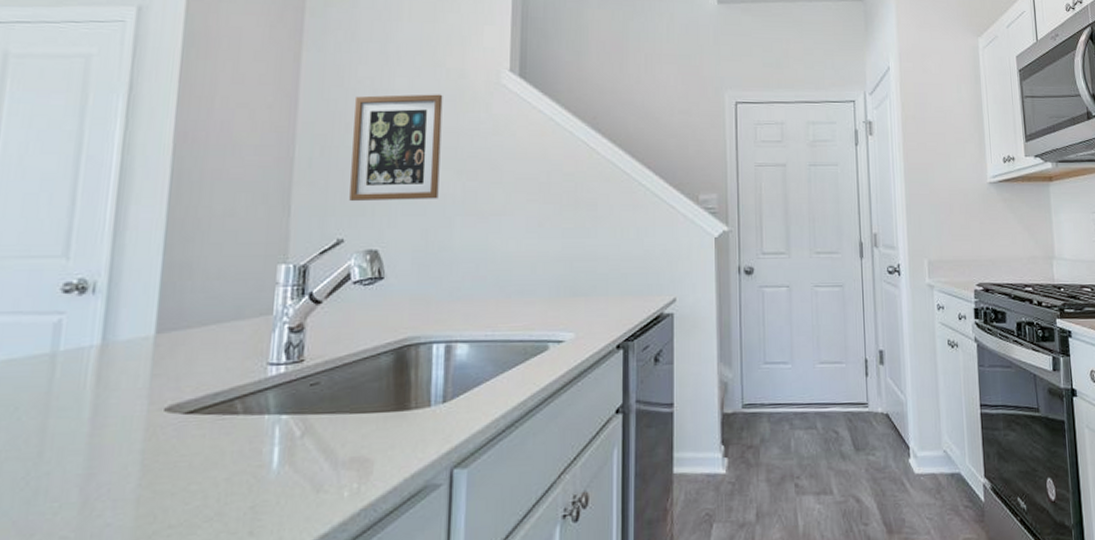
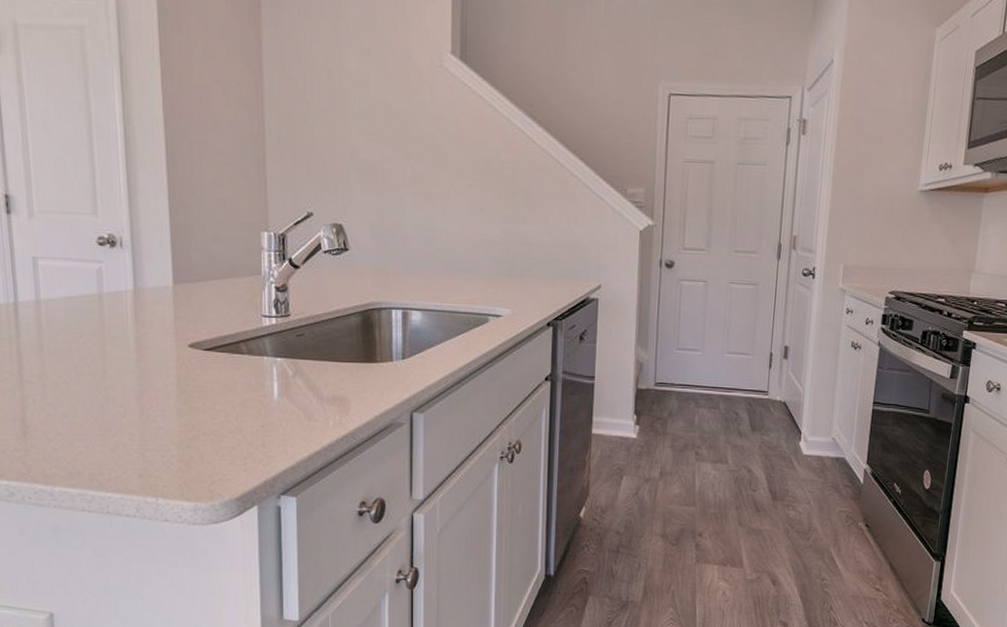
wall art: present [349,94,443,202] -> none [312,75,391,180]

